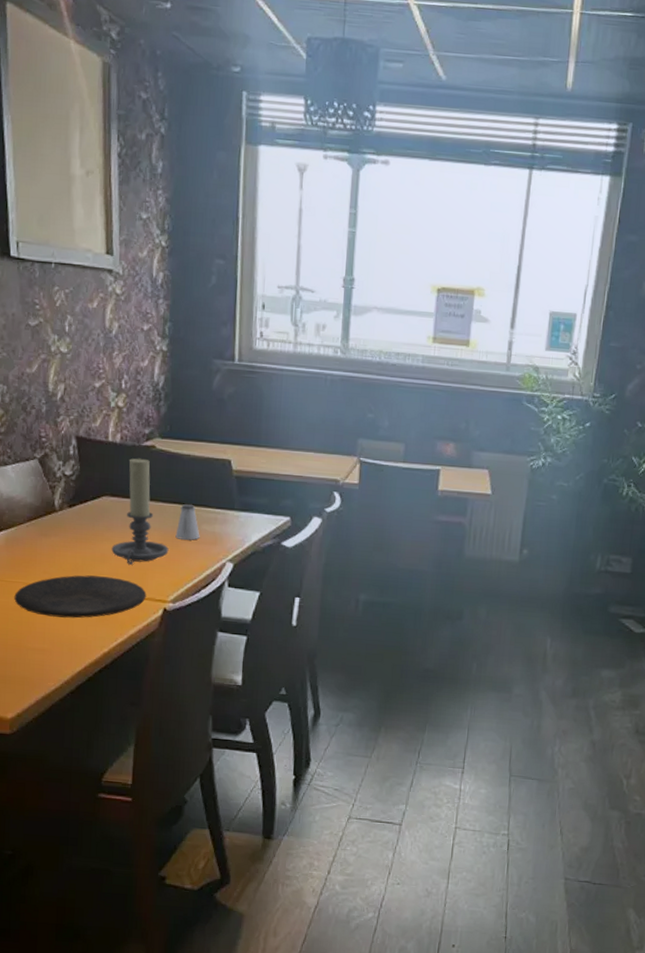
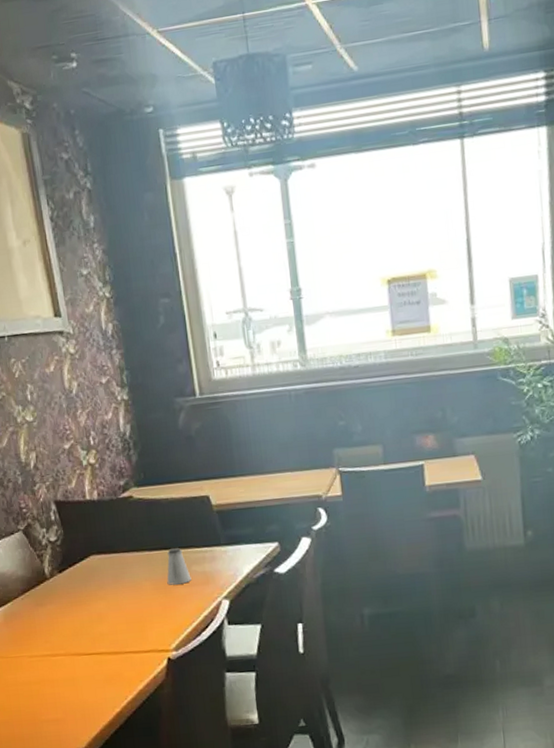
plate: present [14,575,147,618] -> none [21,635,149,686]
candle holder: present [111,458,169,566] -> none [106,510,163,621]

